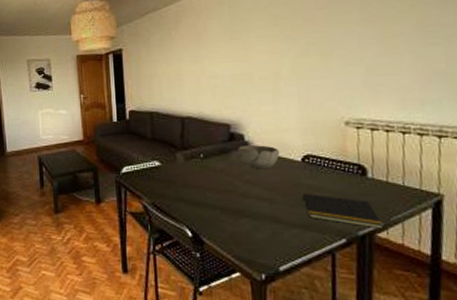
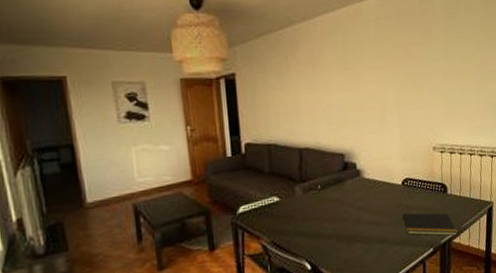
bowl: present [238,145,280,170] -> none [351,172,386,196]

